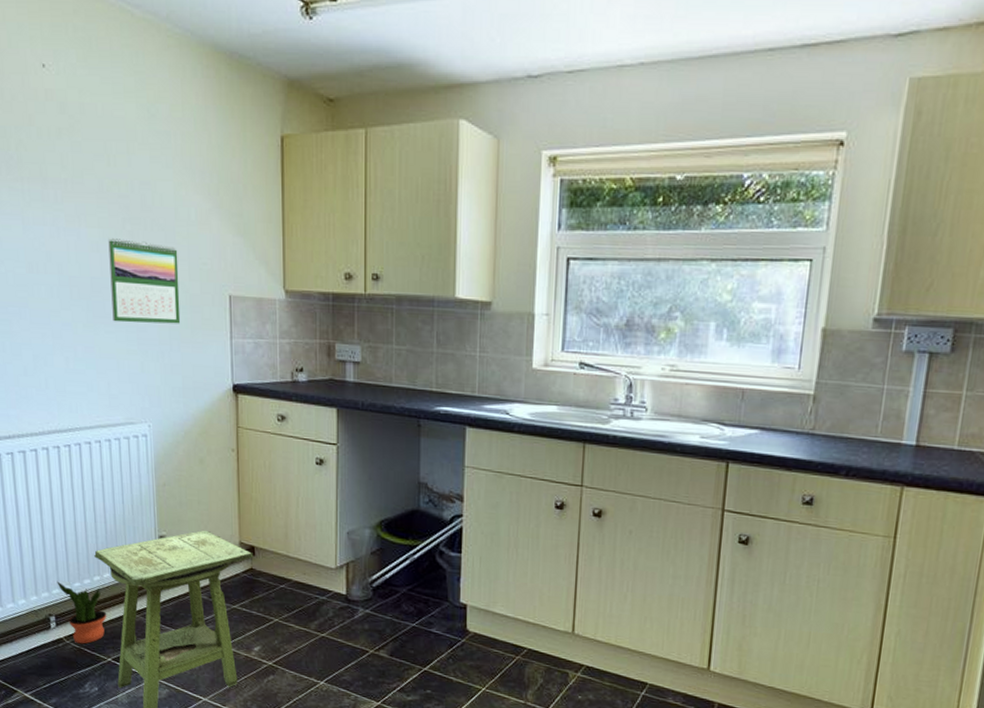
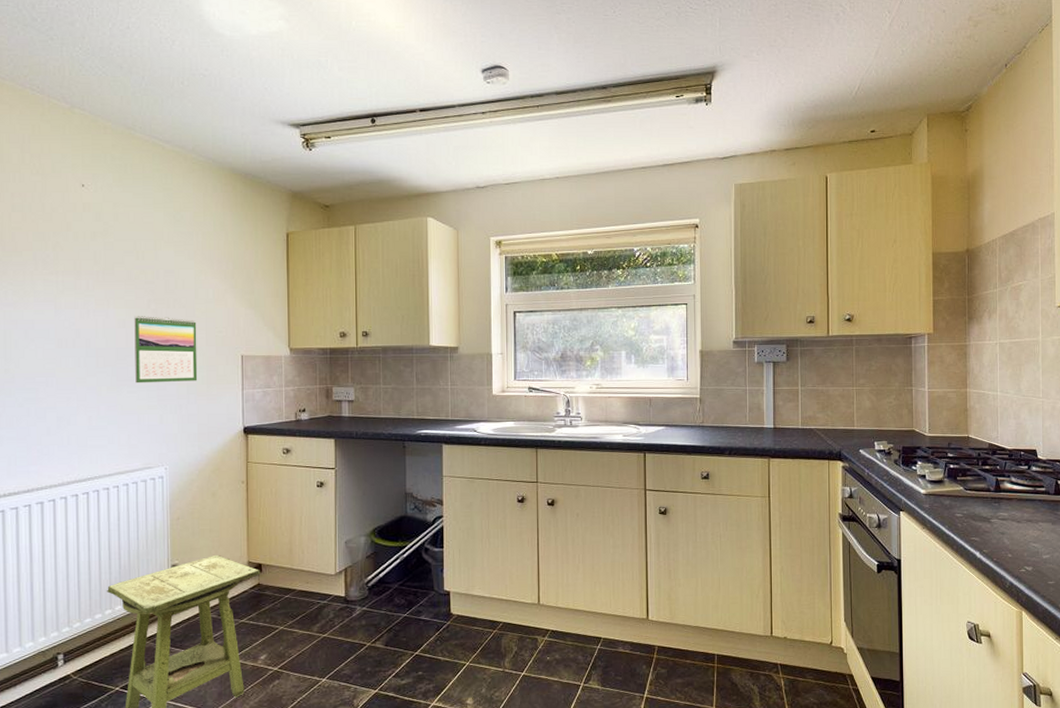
potted plant: present [57,581,107,644] -> none [67,619,117,678]

